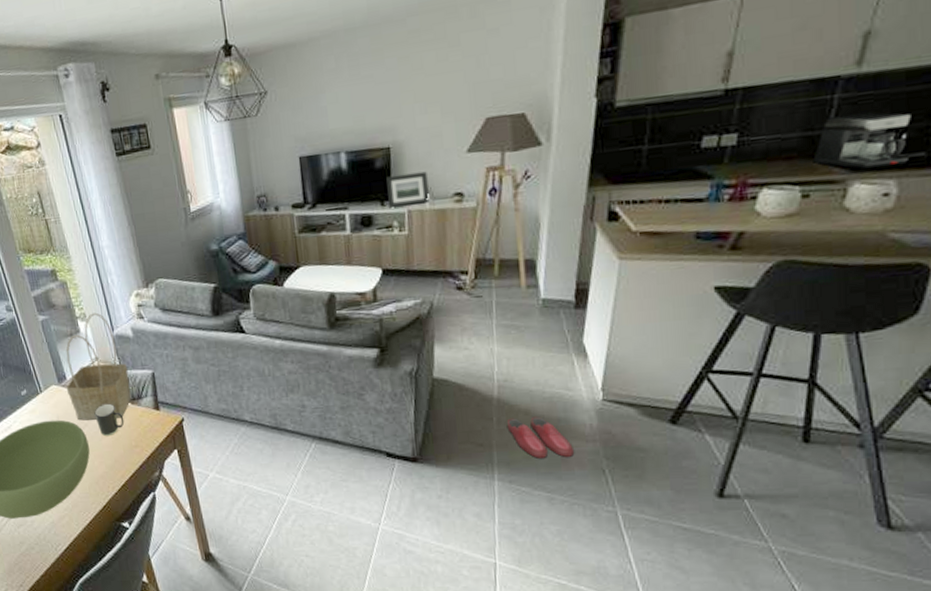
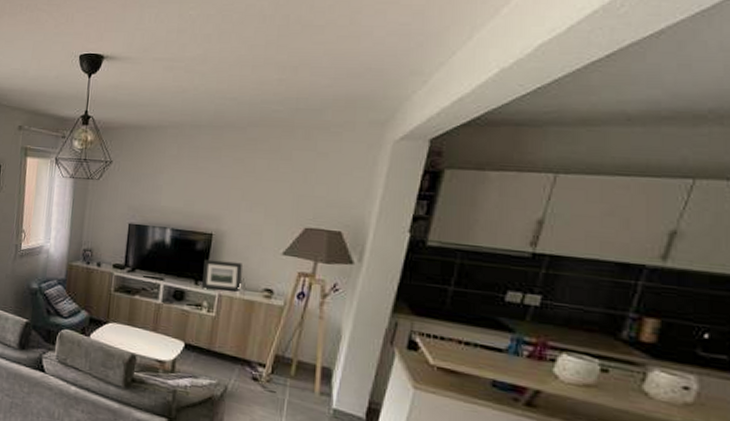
coffee maker: present [813,112,911,169] -> none [614,301,714,363]

